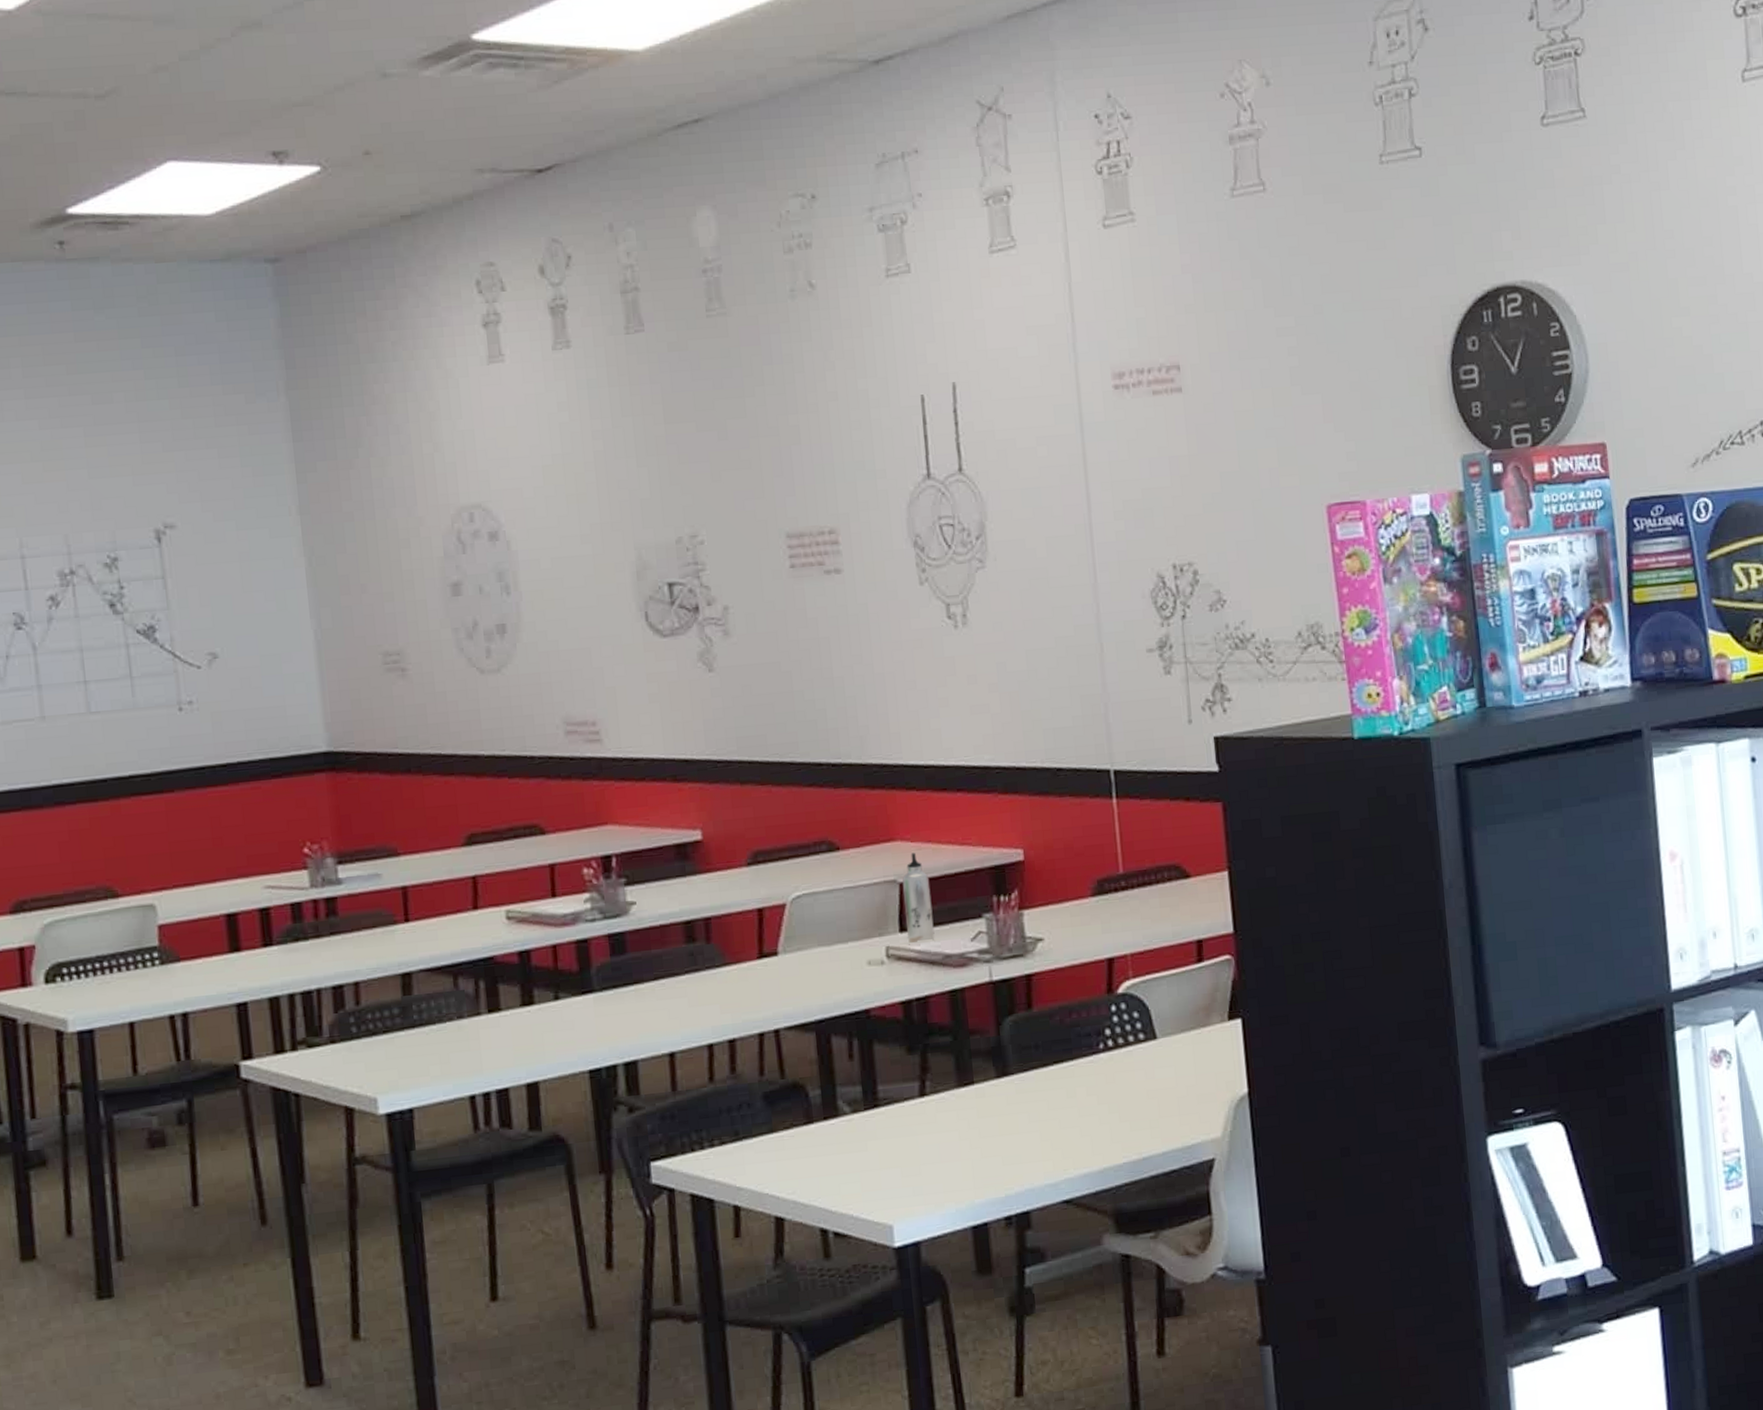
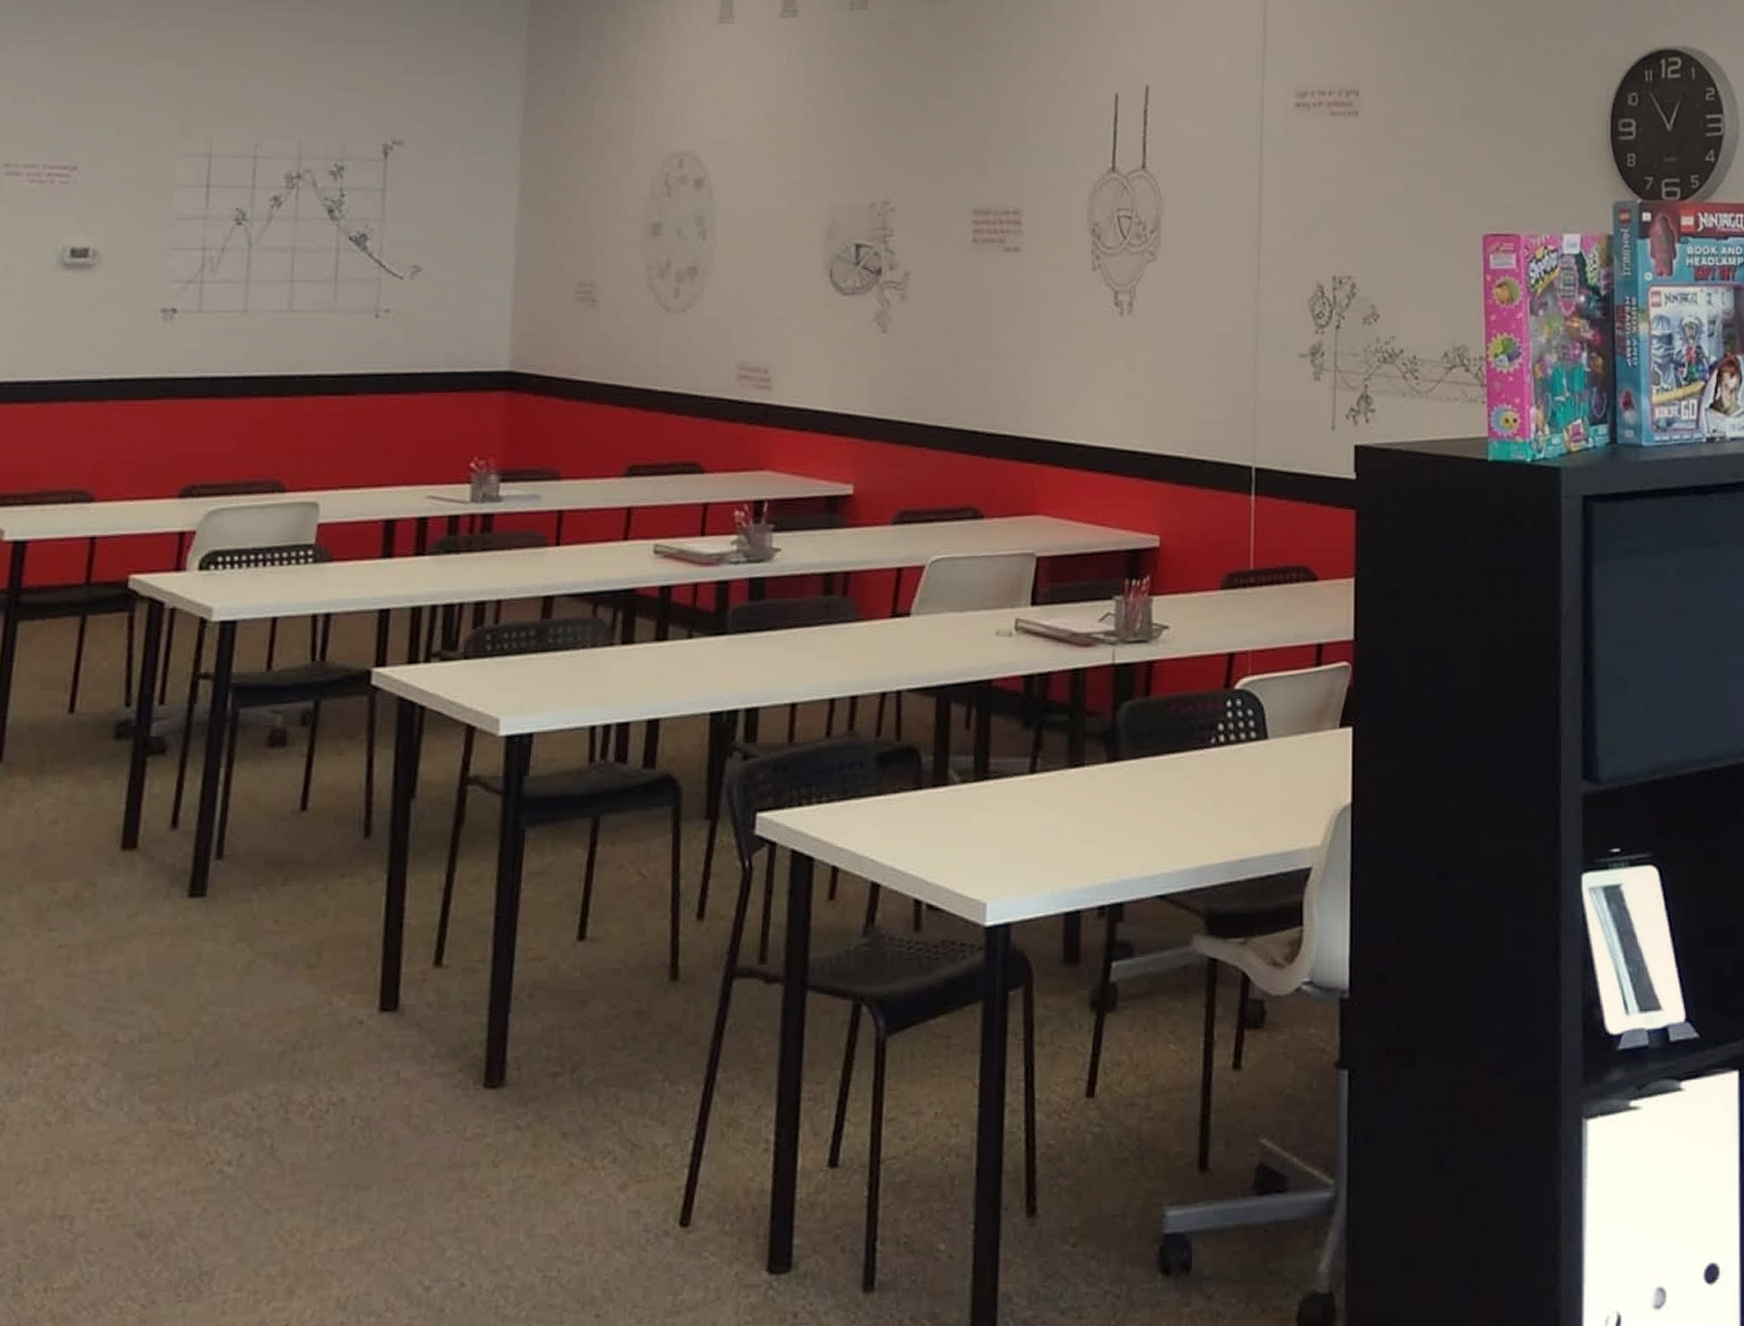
water bottle: present [903,852,935,945] -> none [1038,528,1066,620]

